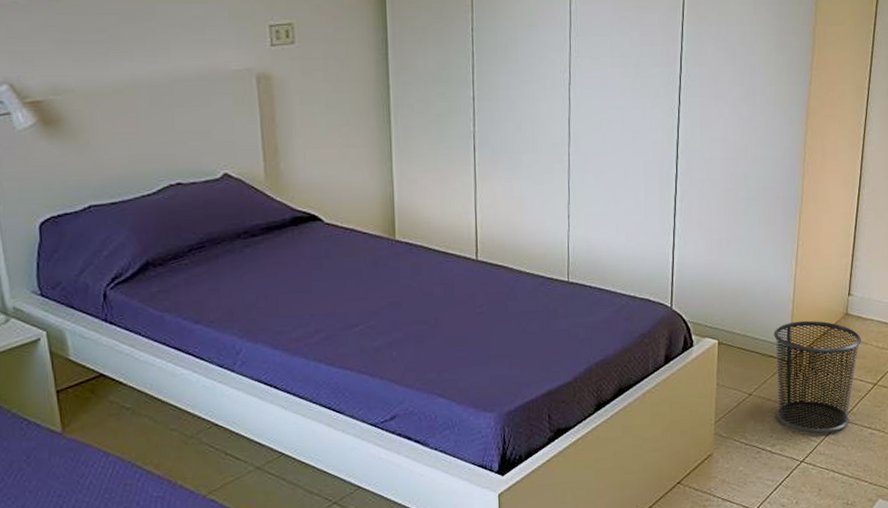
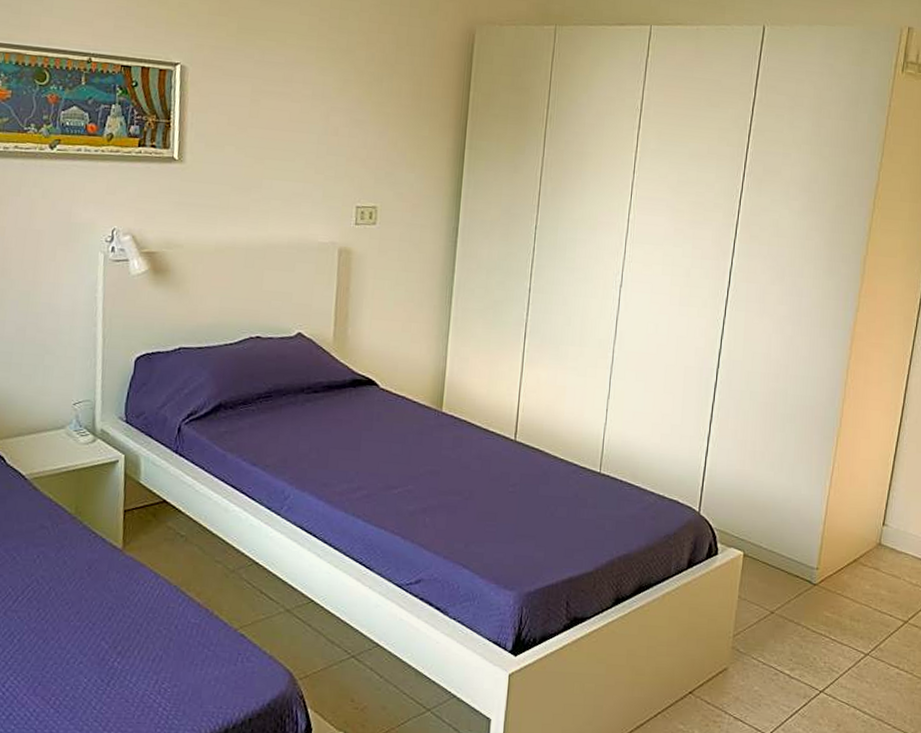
waste bin: present [774,320,862,434] -> none [797,544,894,666]

